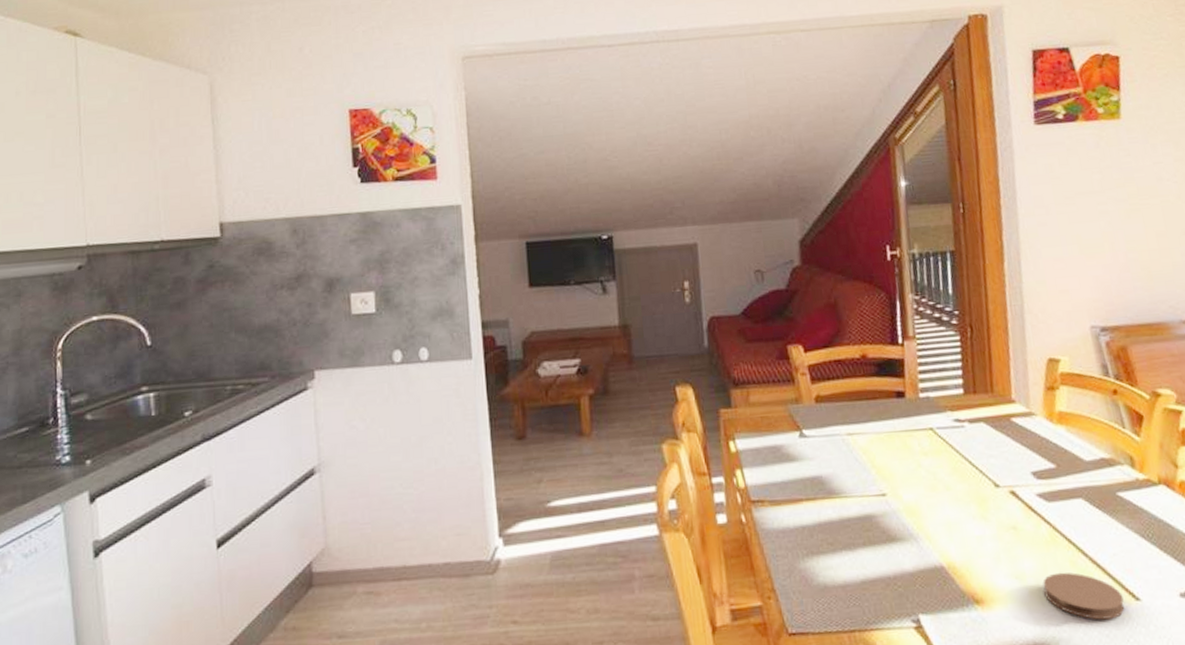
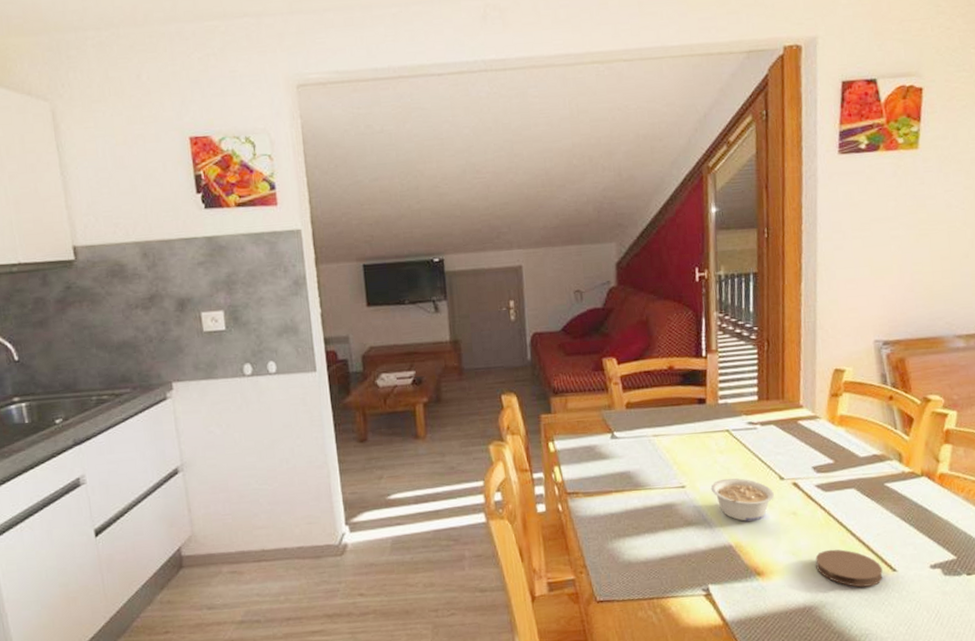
legume: none [915,484,991,537] -> present [710,478,775,522]

